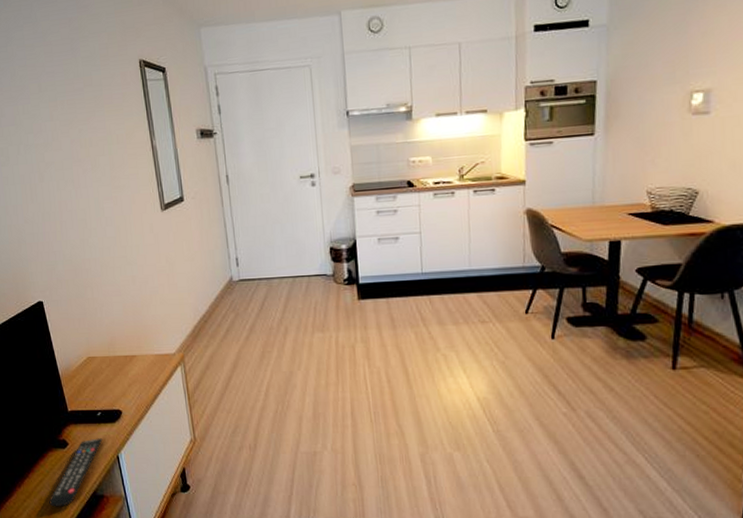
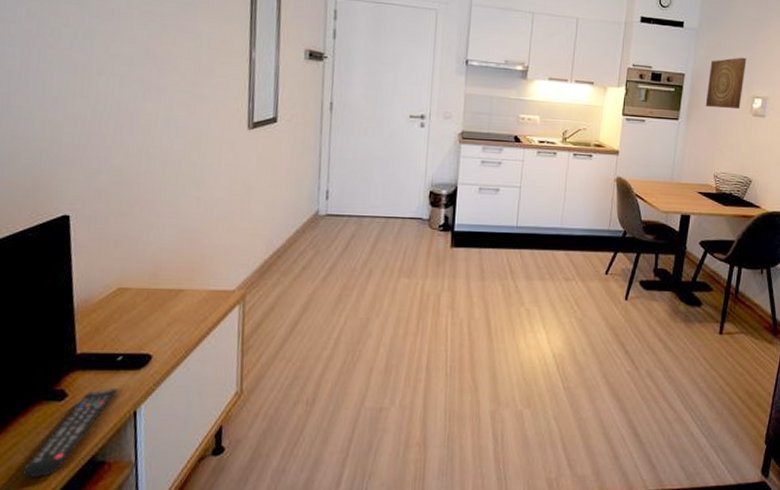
wall art: none [626,46,678,115] -> present [705,57,747,110]

